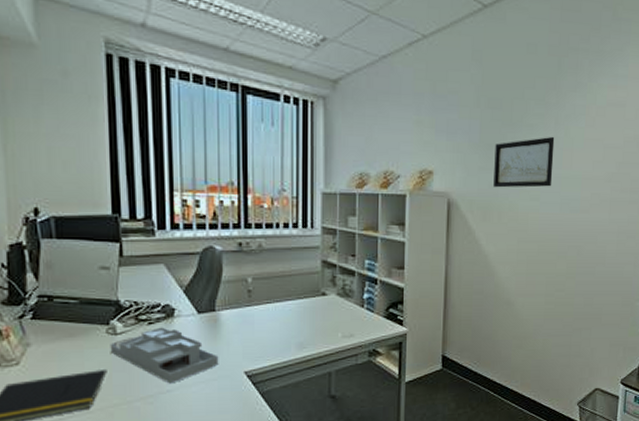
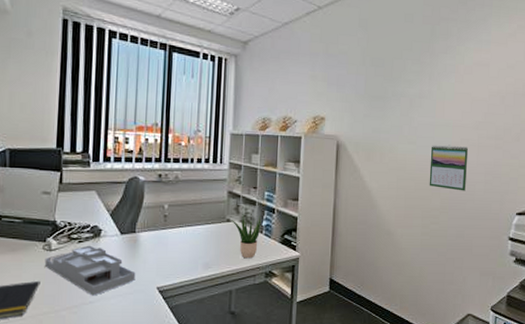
potted plant: none [326,286,362,336] -> present [230,214,262,259]
wall art: present [493,136,555,188] -> none [376,90,429,133]
calendar: none [554,200,600,253] -> present [429,145,469,191]

